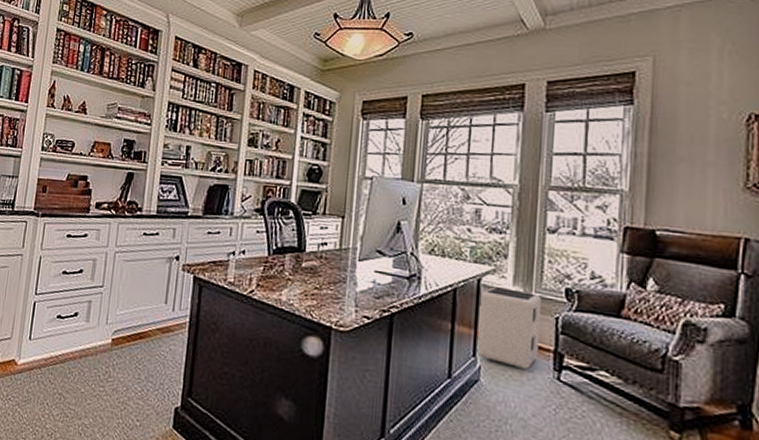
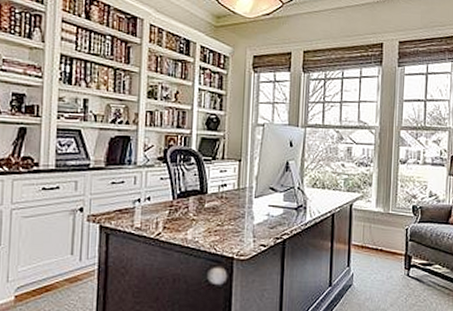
air purifier: present [476,286,541,369] -> none [350,209,396,271]

